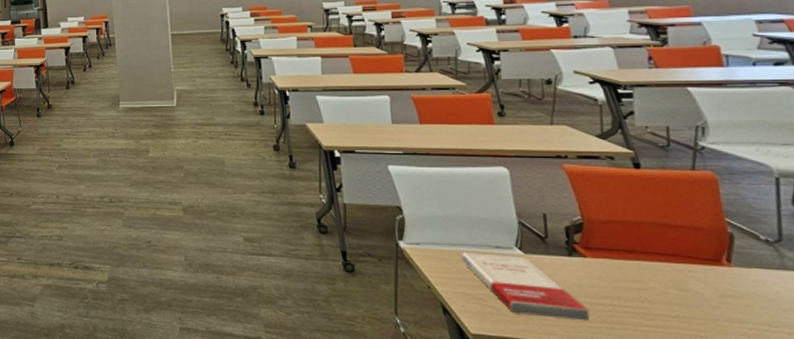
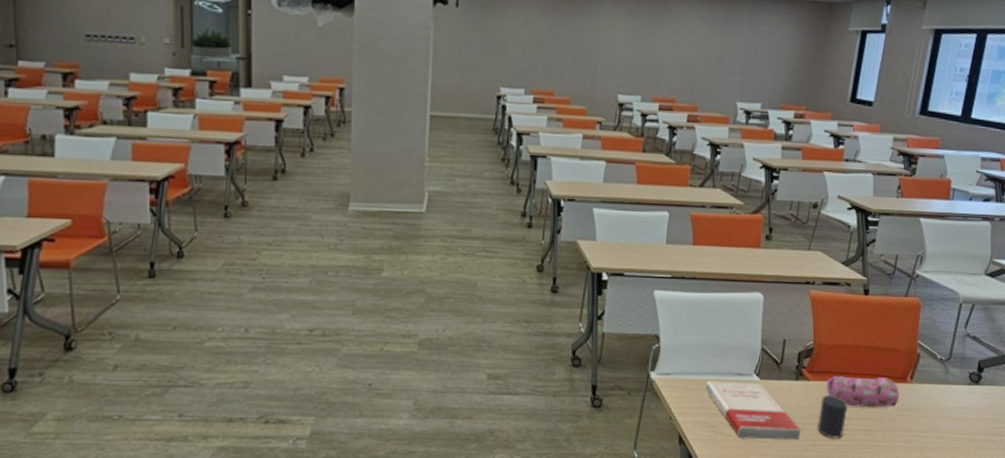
cup: none [608,273,649,324] -> present [816,394,848,439]
pencil case: none [610,254,717,293] -> present [826,376,900,408]

